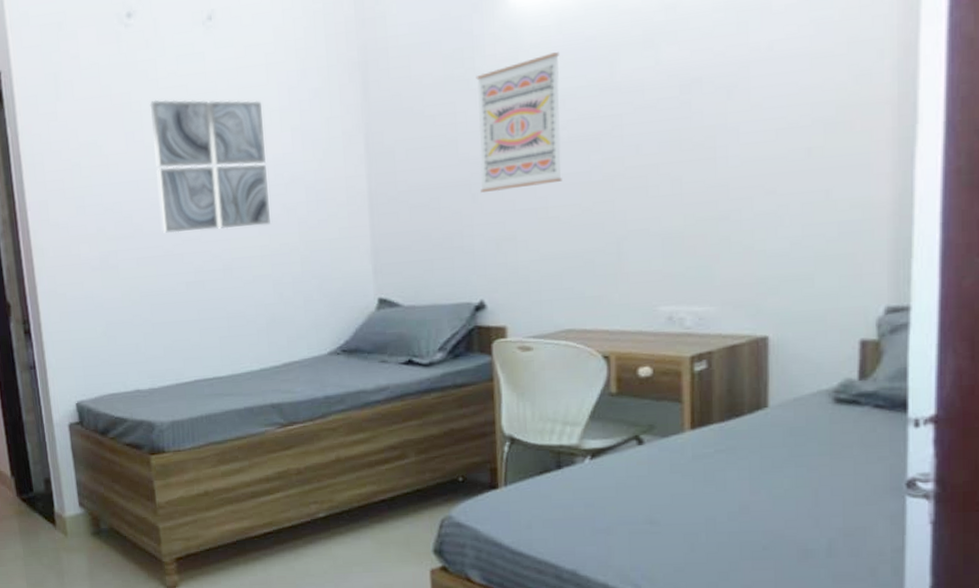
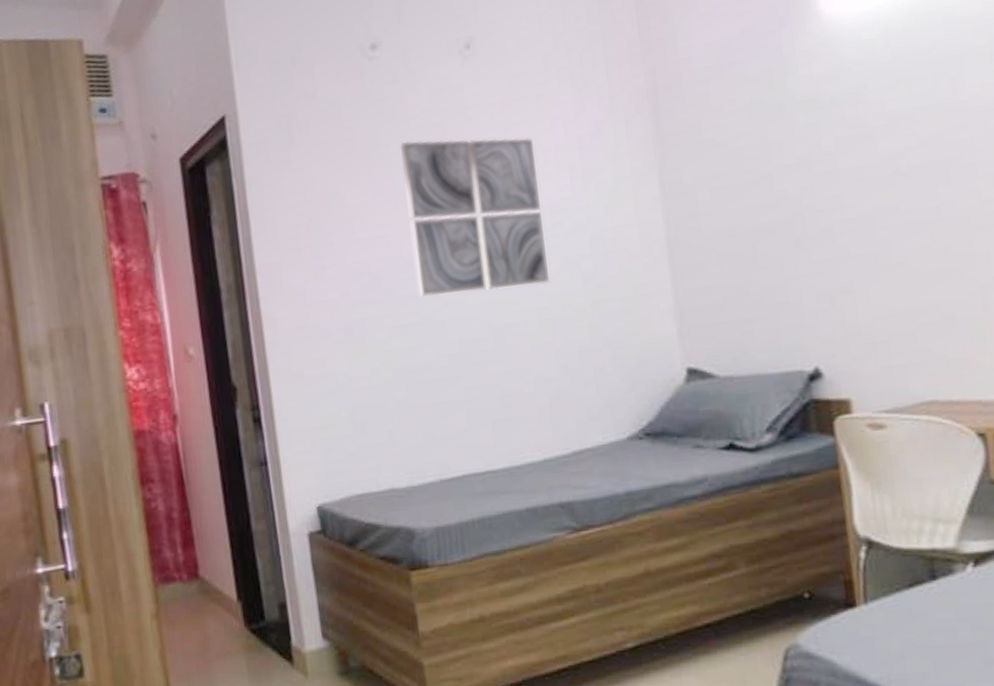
wall art: present [476,52,562,192] -> none [789,69,905,236]

